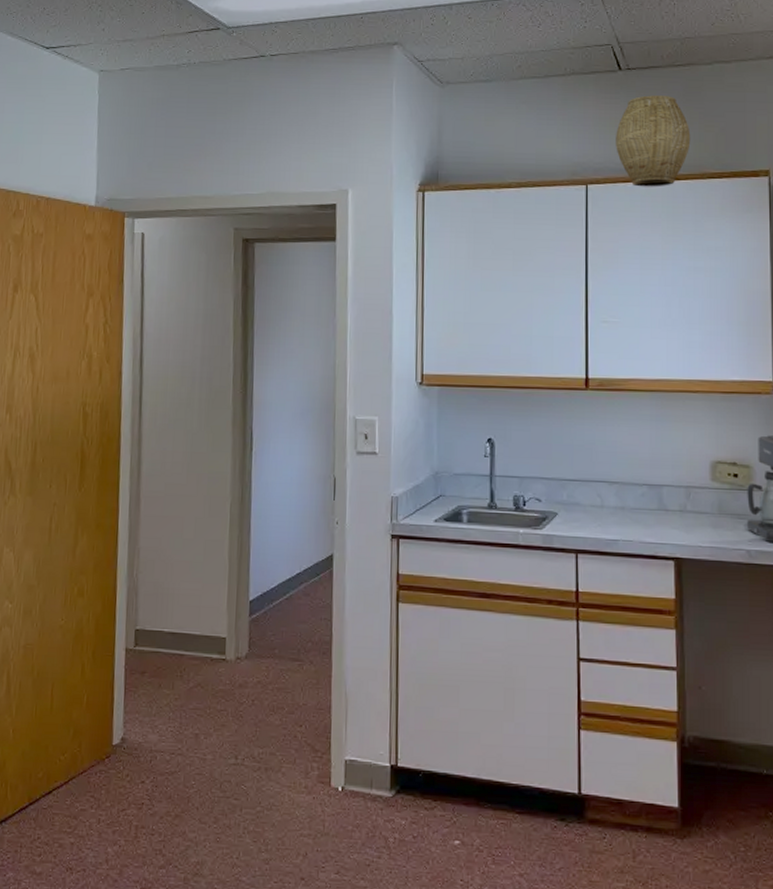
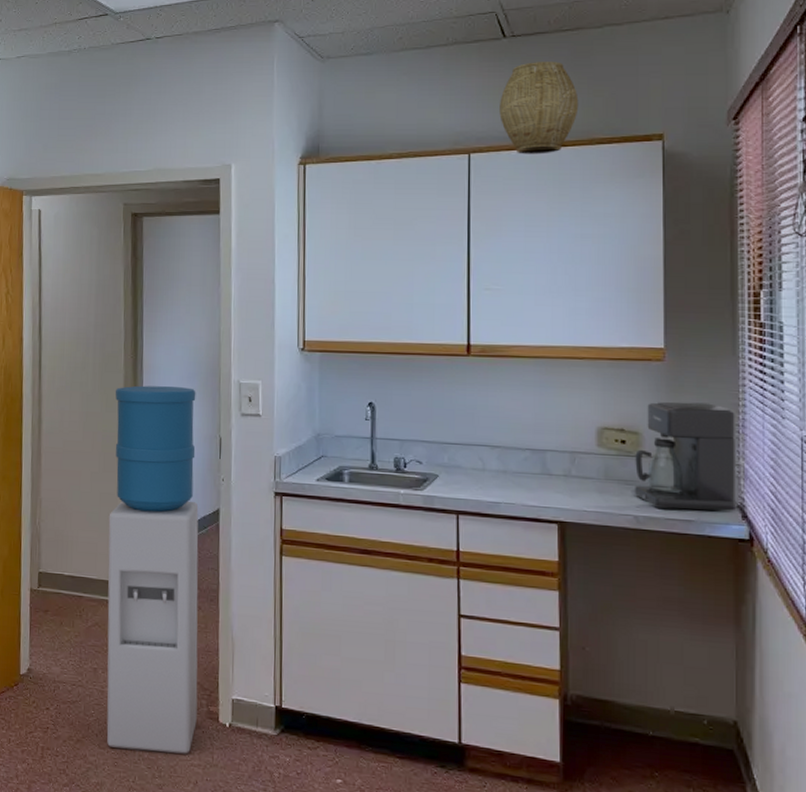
water cooler: none [208,423,311,824] -> present [106,385,199,754]

